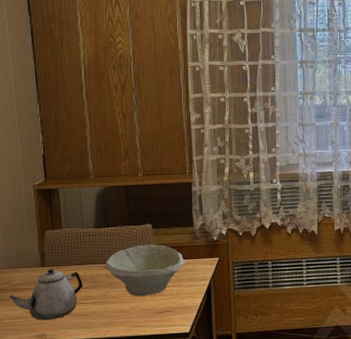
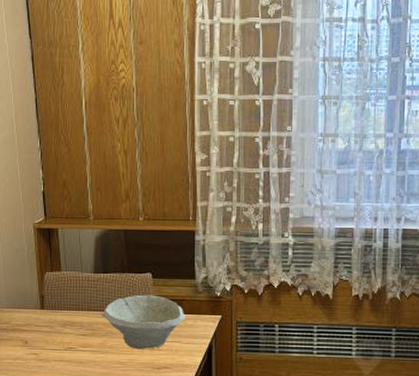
teapot: present [9,269,83,321] -> none [10,312,81,365]

